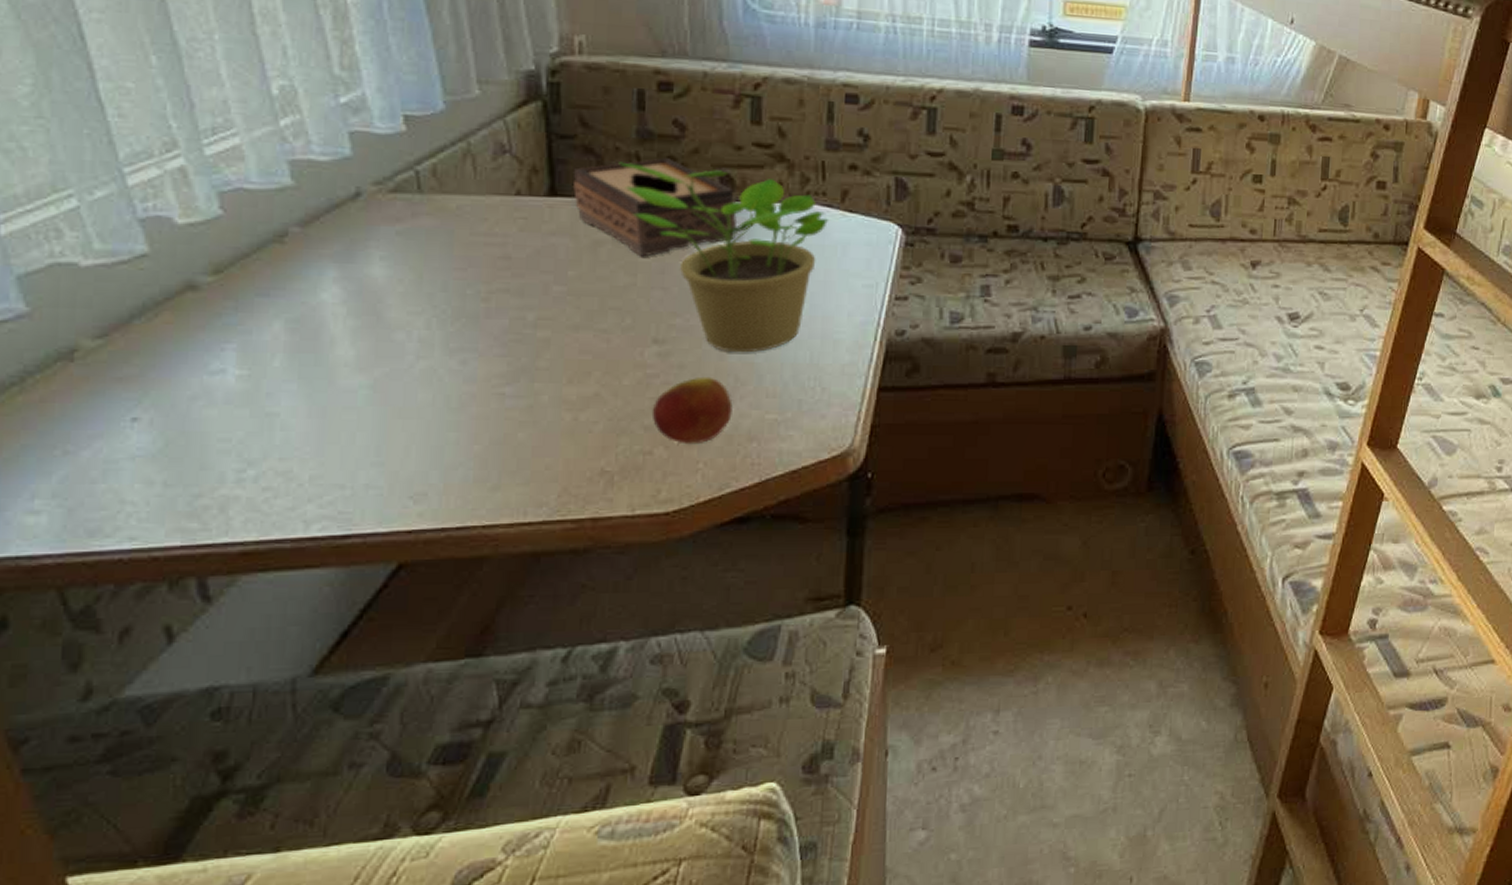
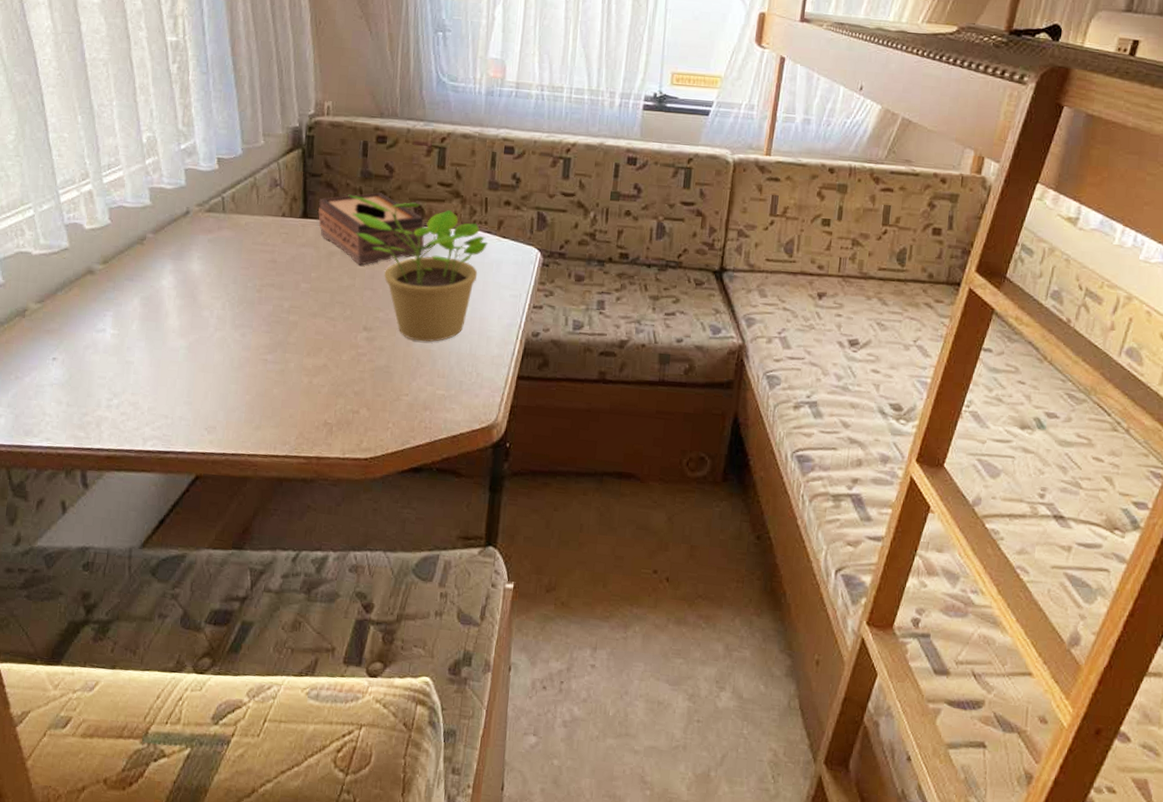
apple: present [651,376,733,445] -> none [360,358,414,409]

